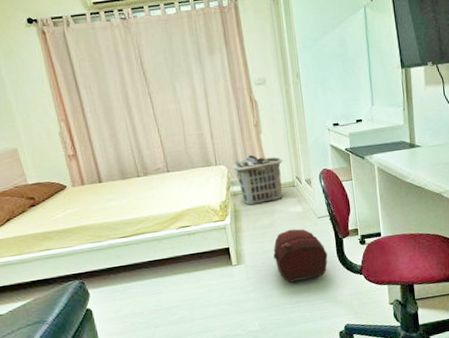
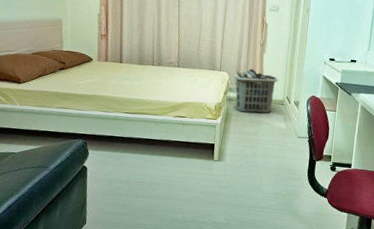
backpack: present [273,229,328,283] -> none [251,141,299,190]

